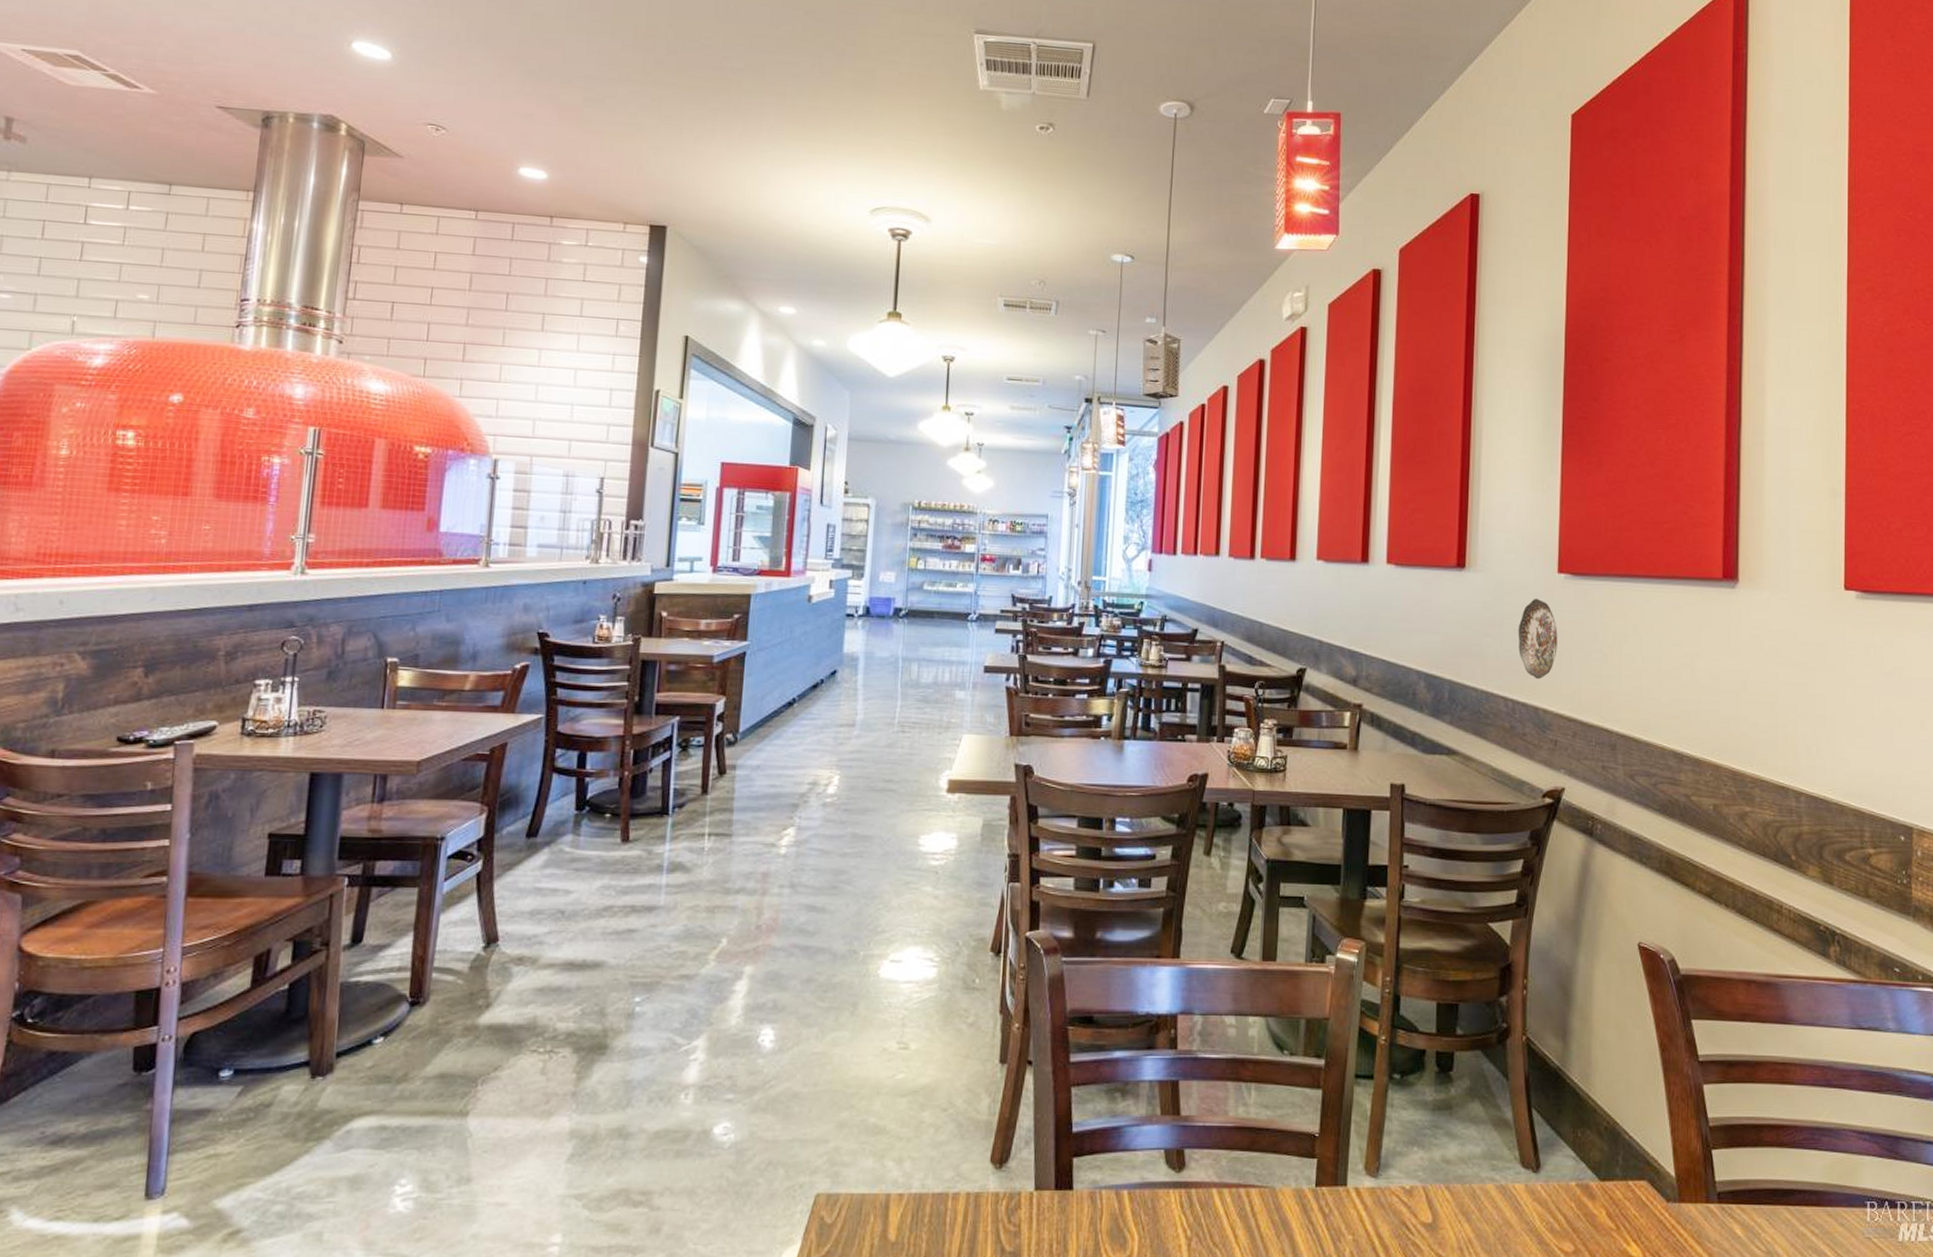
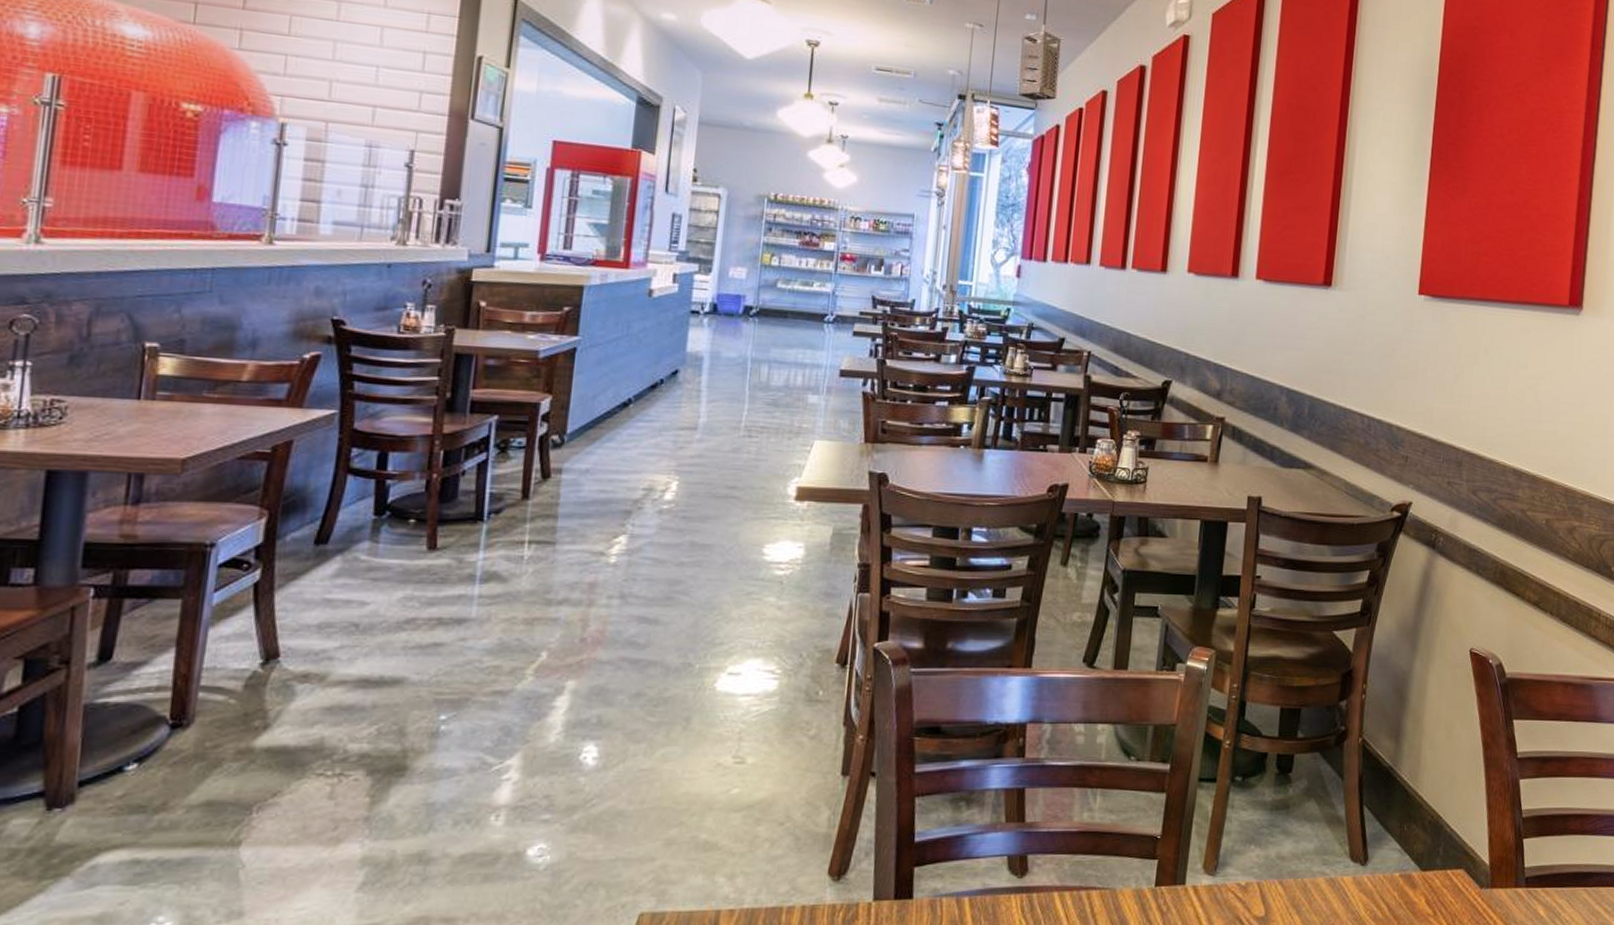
decorative plate: present [1518,598,1558,680] -> none [1377,318,1415,398]

